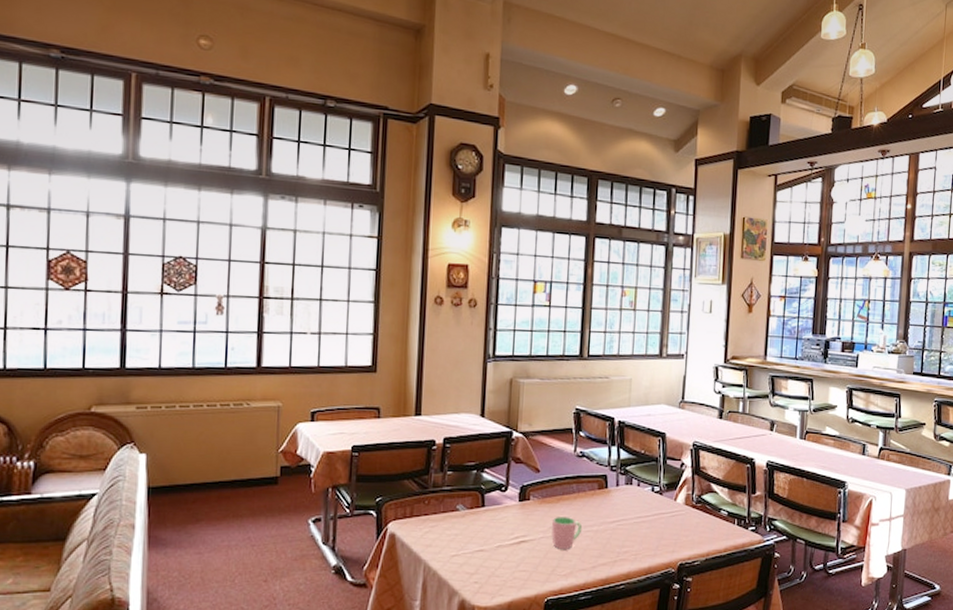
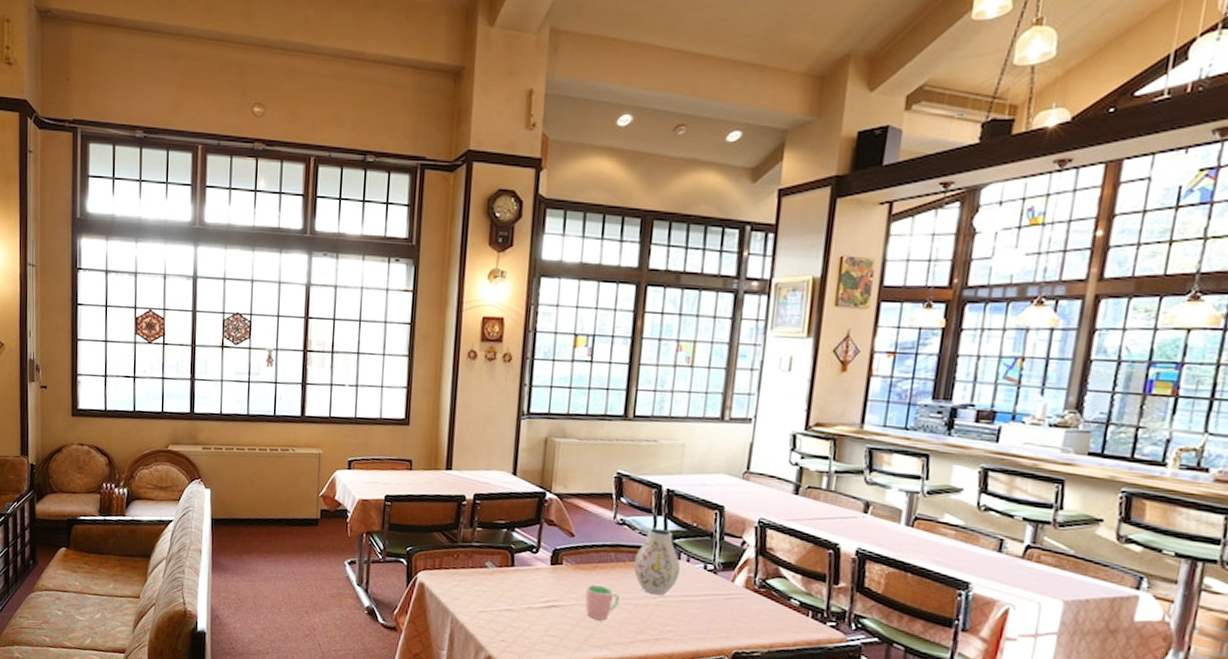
vase: none [592,458,633,519] -> present [633,528,681,595]

